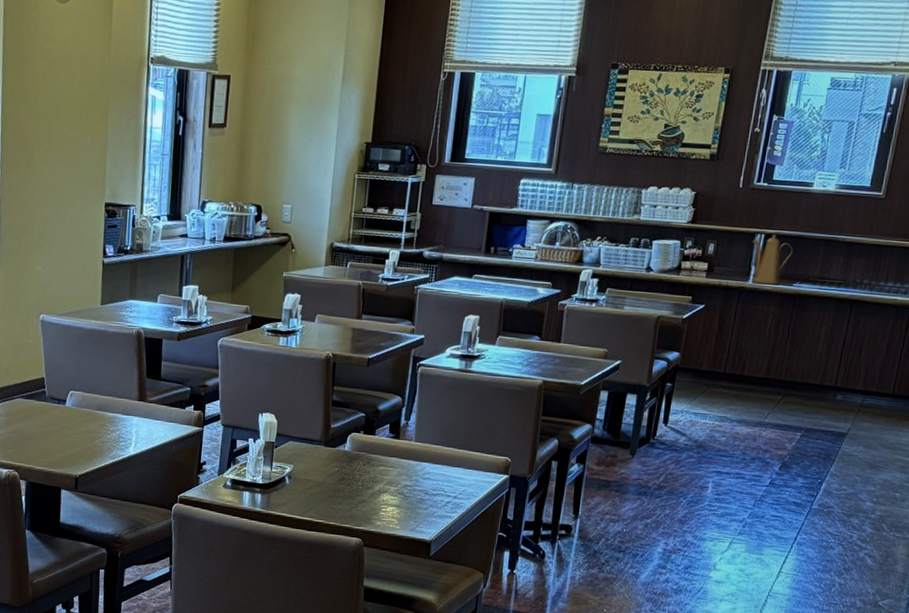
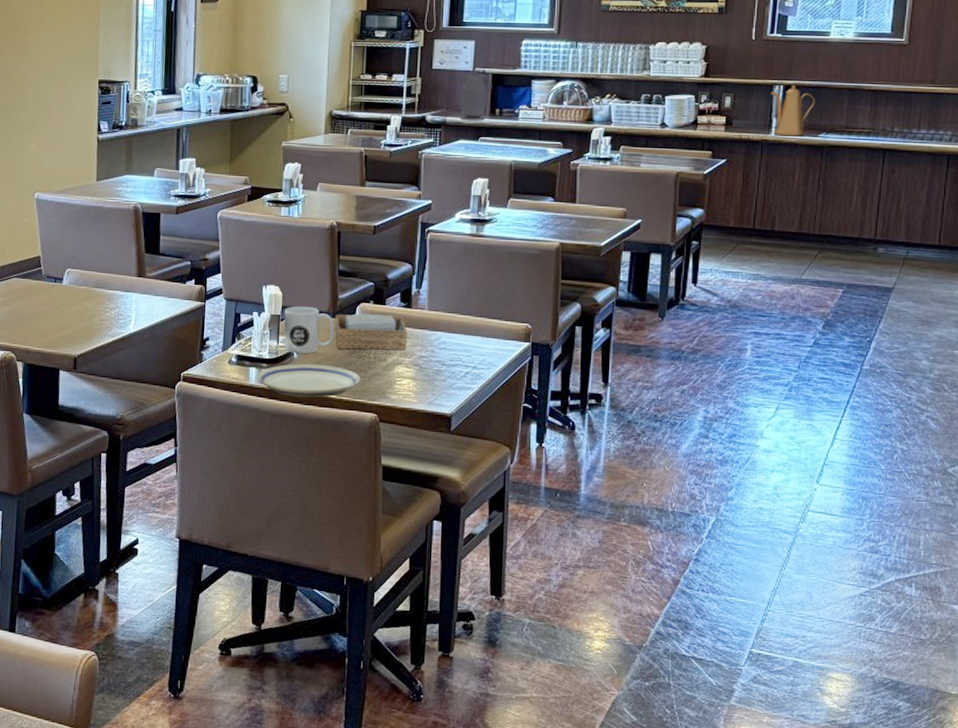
plate: none [249,489,349,523] -> present [256,364,361,398]
mug: none [276,434,326,481] -> present [283,306,334,354]
napkin holder: none [325,443,394,480] -> present [334,313,407,351]
water jug: none [457,210,489,259] -> present [461,73,492,121]

